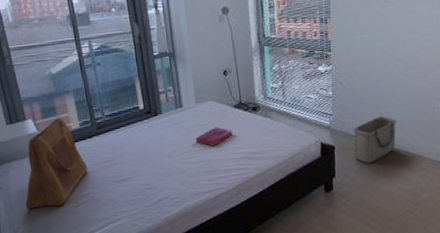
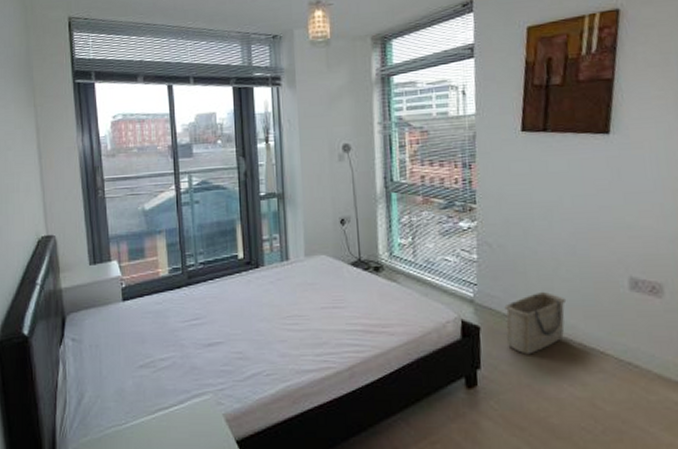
tote bag: present [25,118,88,210] -> none [98,261,173,369]
hardback book: present [195,127,233,146] -> none [301,288,348,312]

